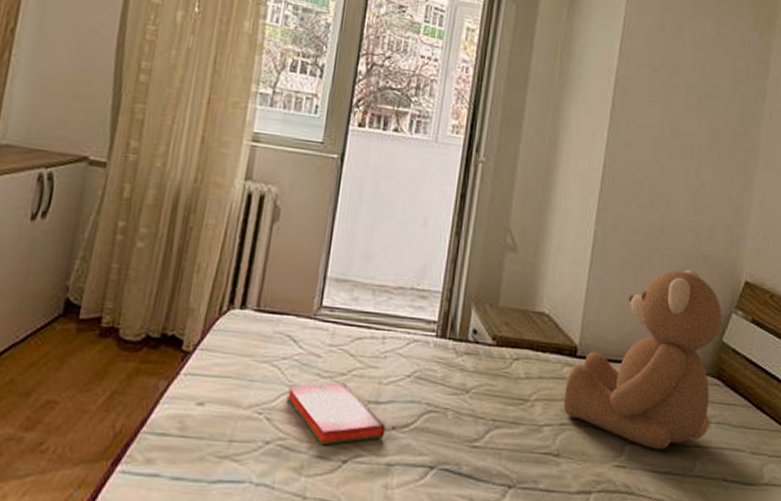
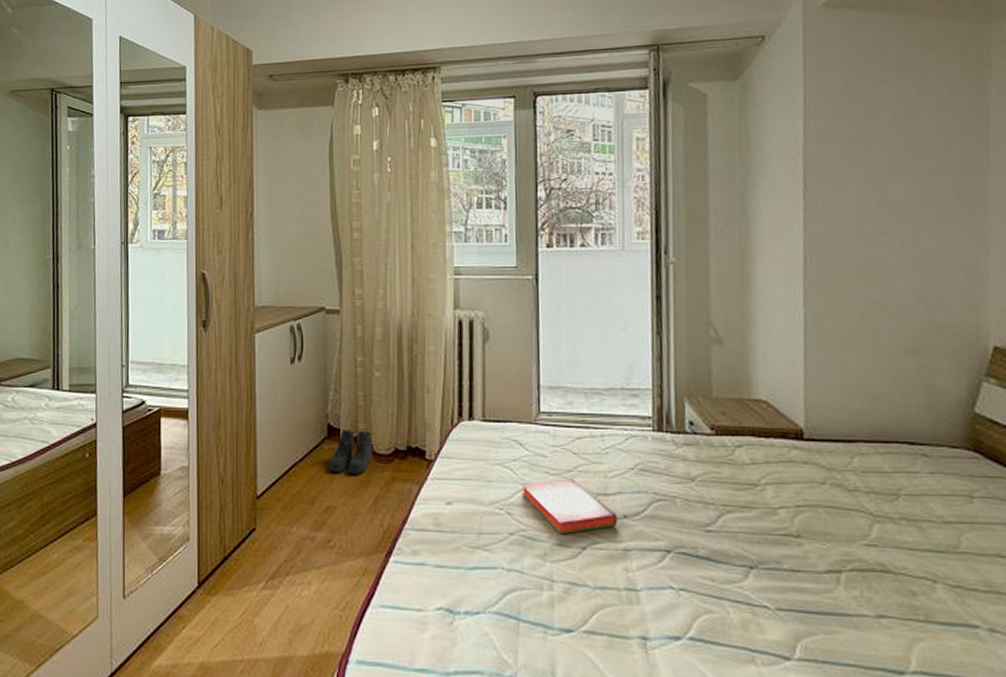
boots: none [57,307,120,363] -> present [329,430,373,474]
teddy bear: present [563,269,723,449] -> none [795,341,973,527]

